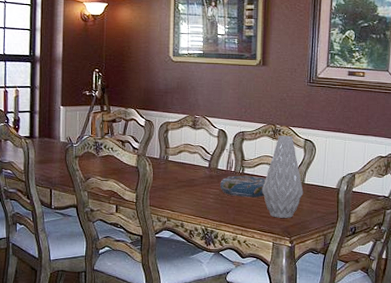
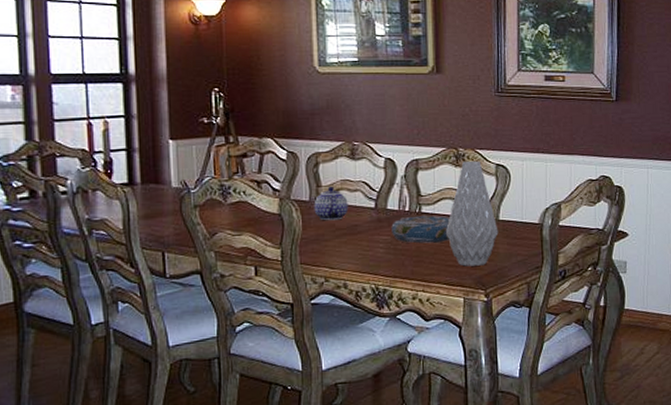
teapot: none [162,149,189,175] -> present [314,187,348,221]

